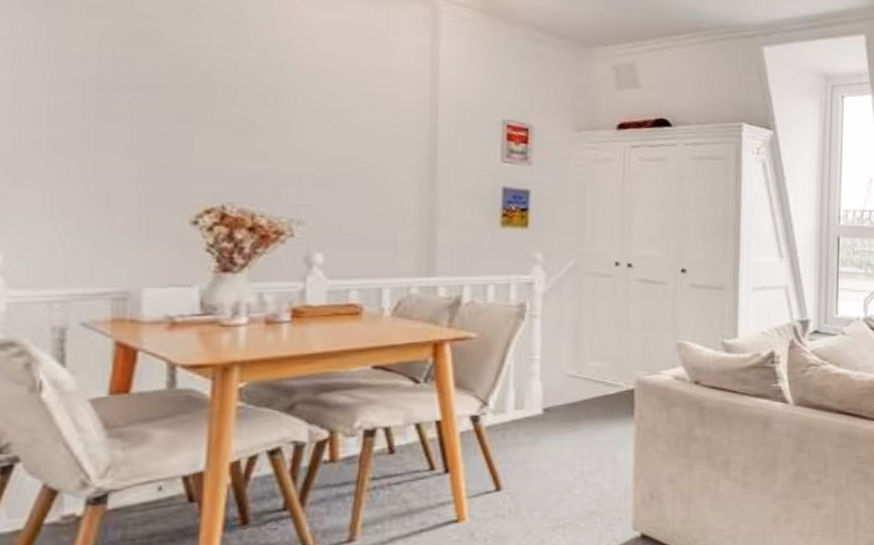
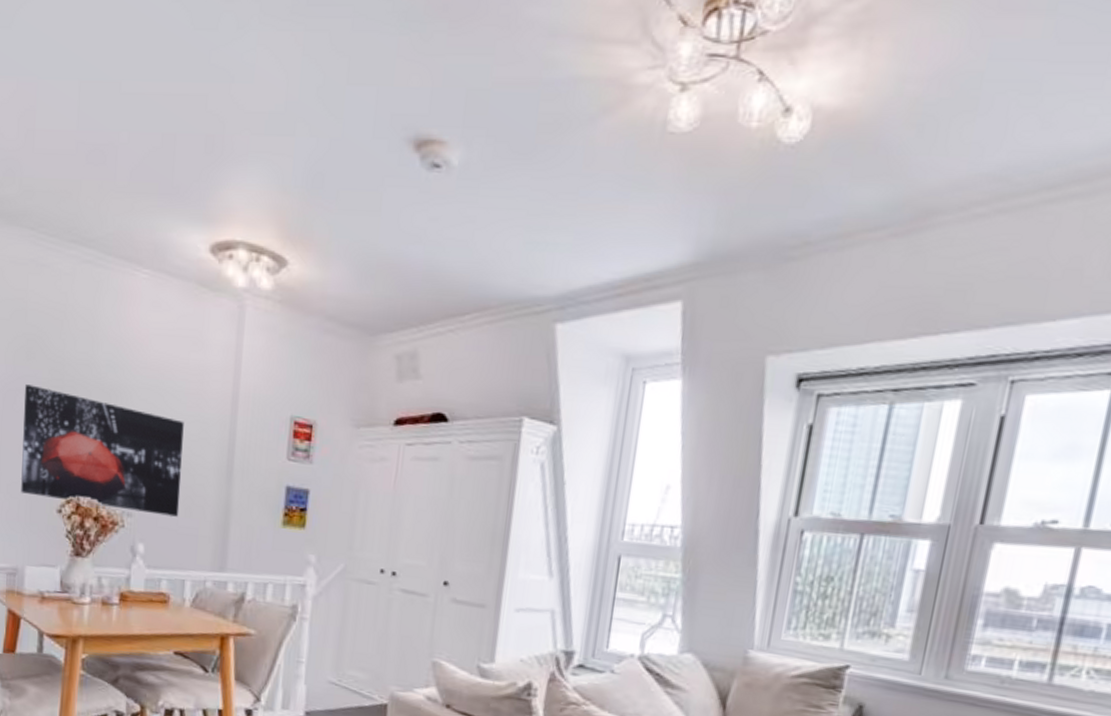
wall art: none [131,80,370,223] -> present [21,384,184,517]

